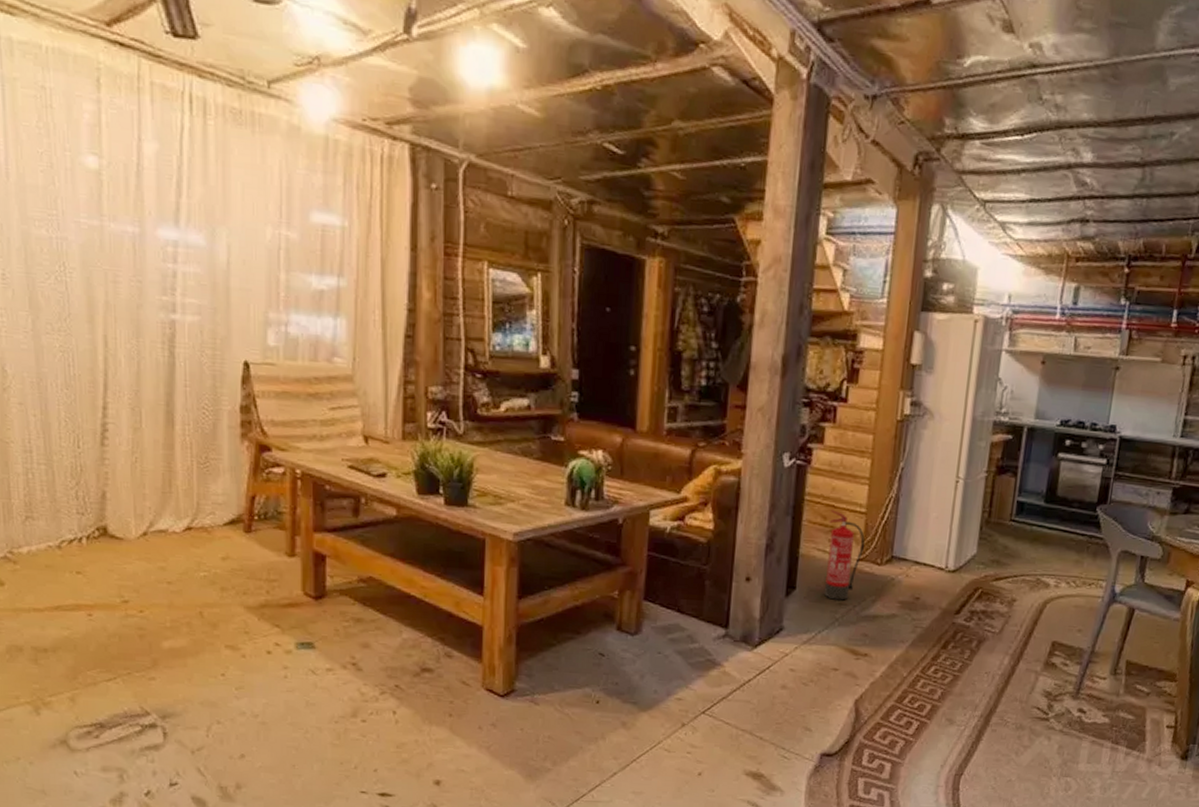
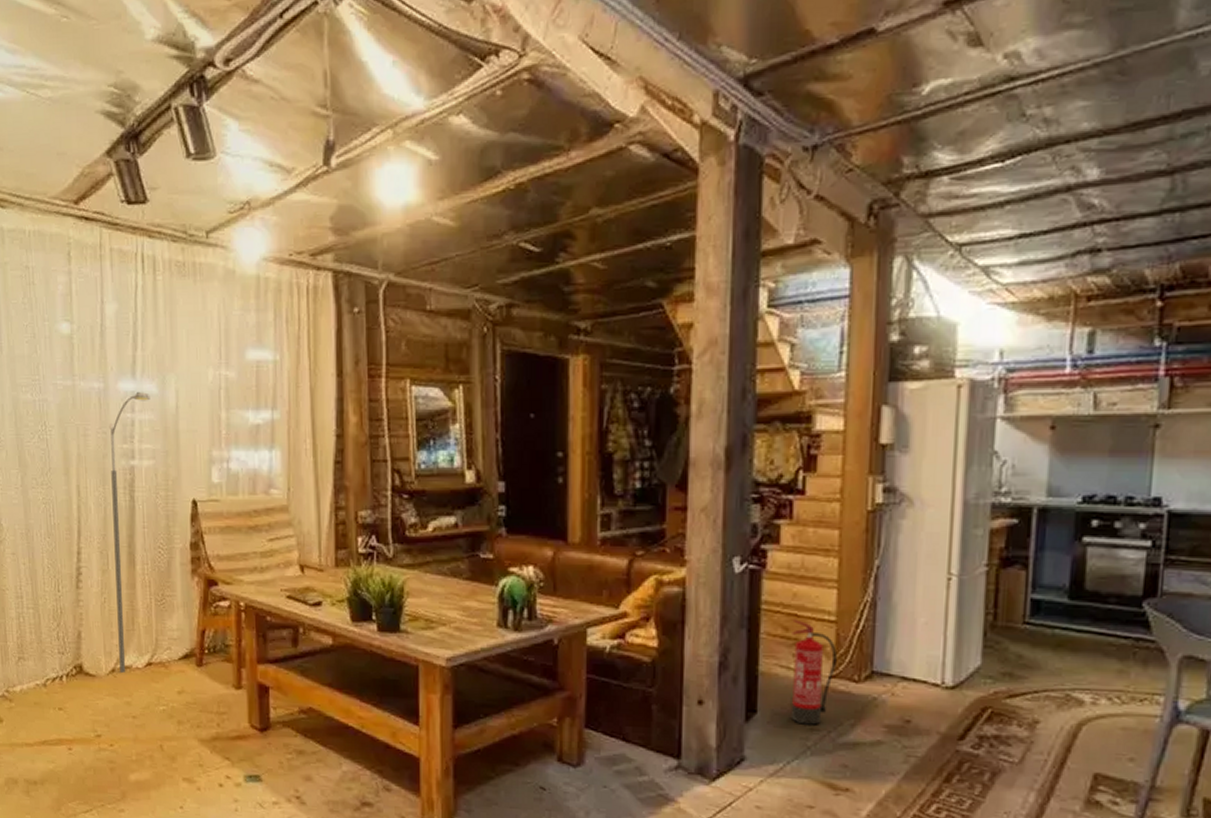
street lamp: none [145,242,197,537] -> present [109,392,150,673]

